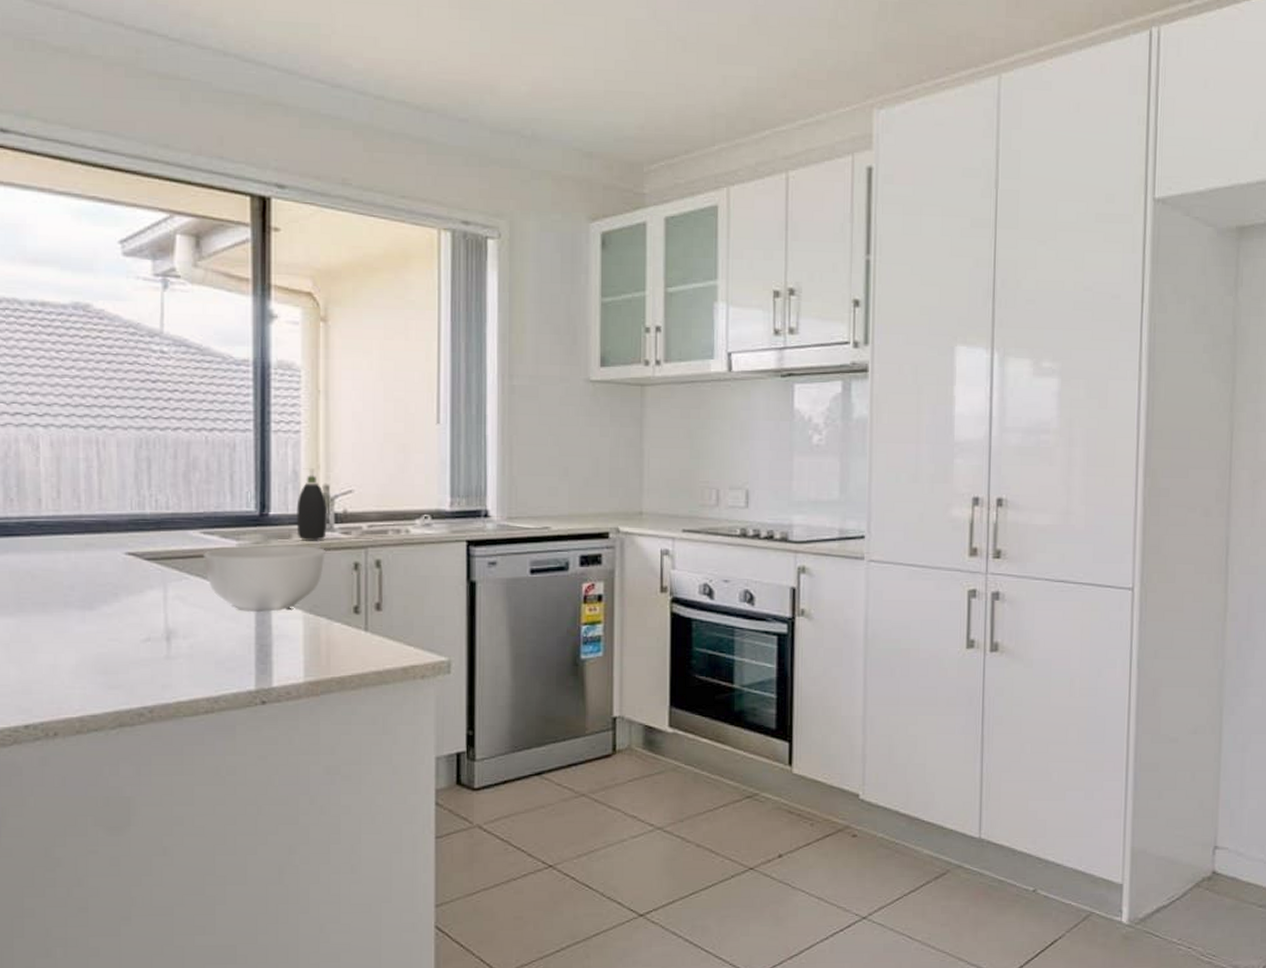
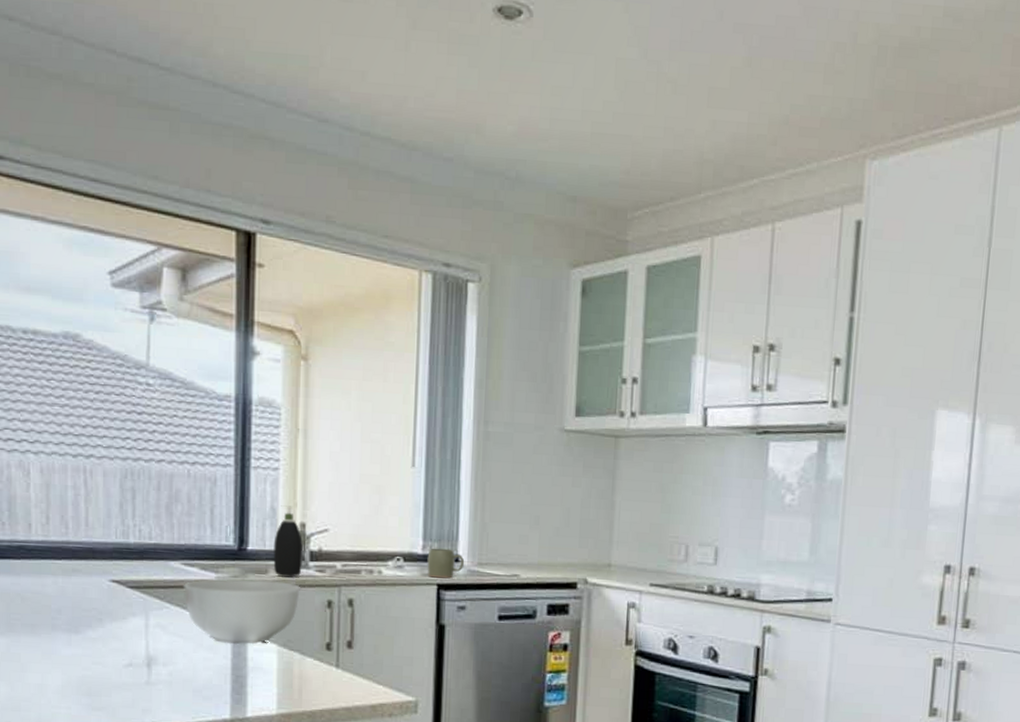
mug: none [455,504,493,534] -> present [427,548,464,578]

